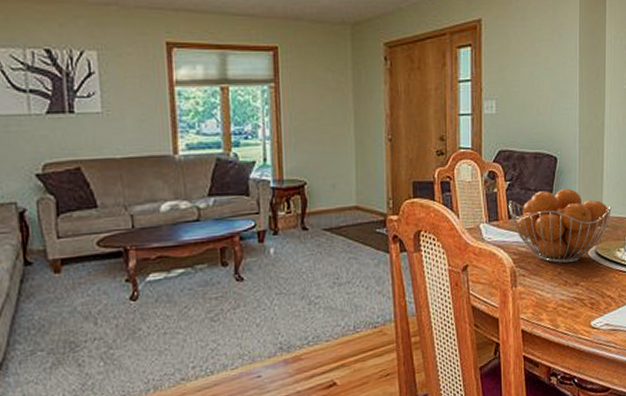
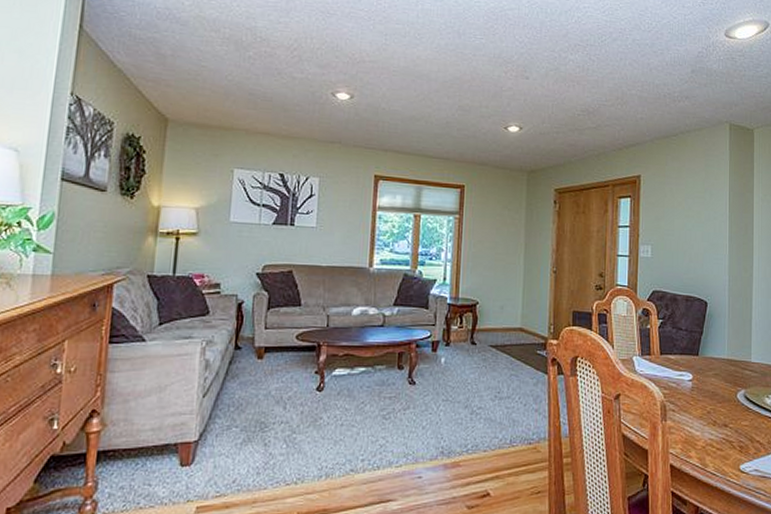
fruit basket: present [509,188,611,264] -> none [660,331,760,404]

